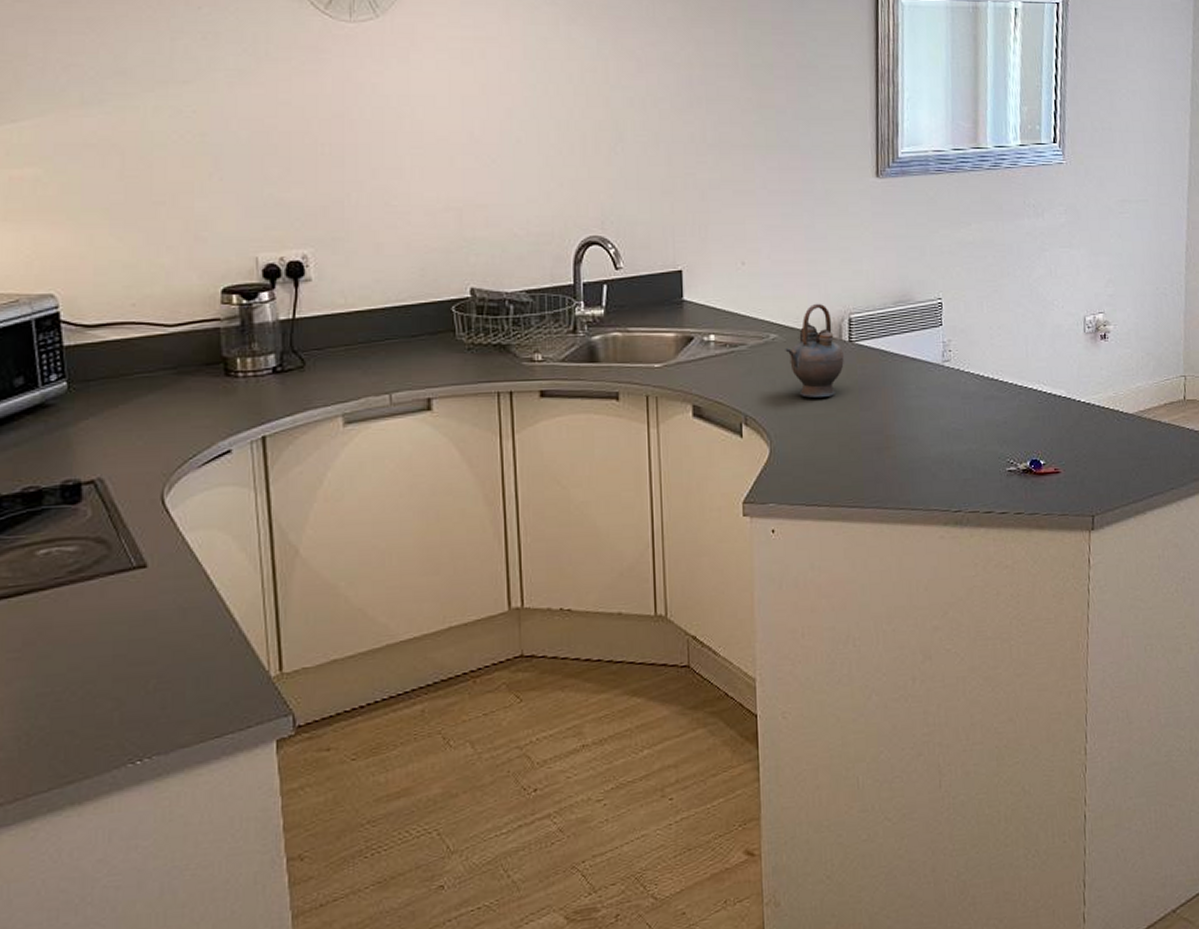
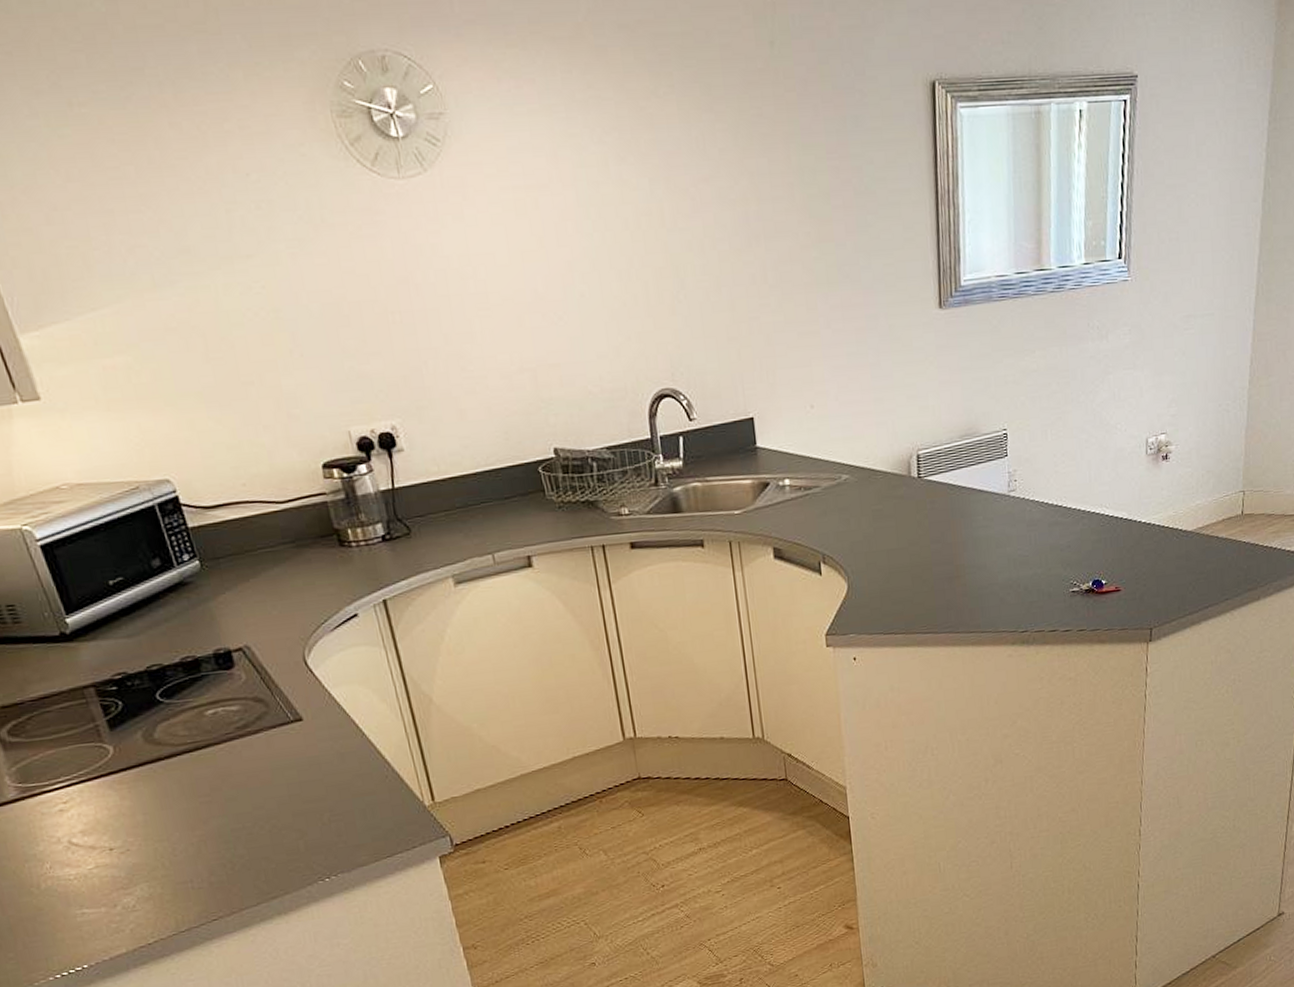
teapot: present [785,303,844,399] -> none [857,441,914,535]

